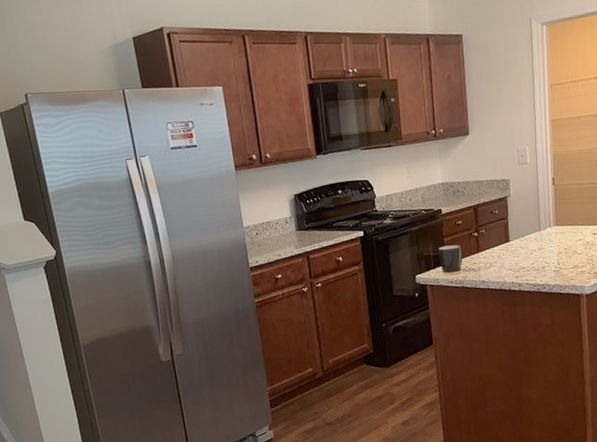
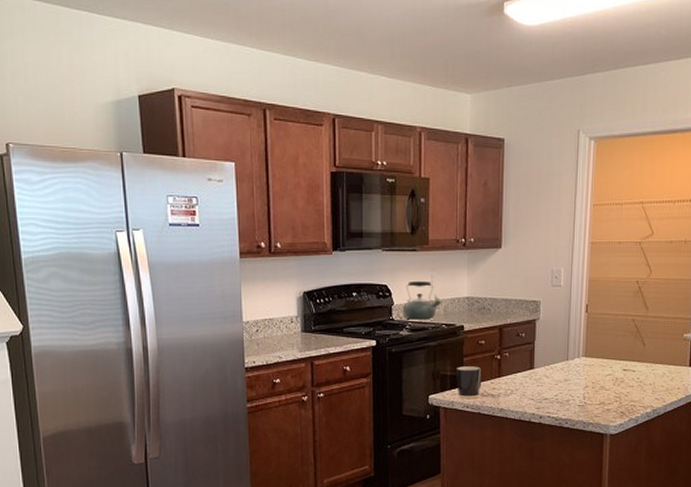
kettle: none [385,172,420,210] -> present [403,280,442,321]

